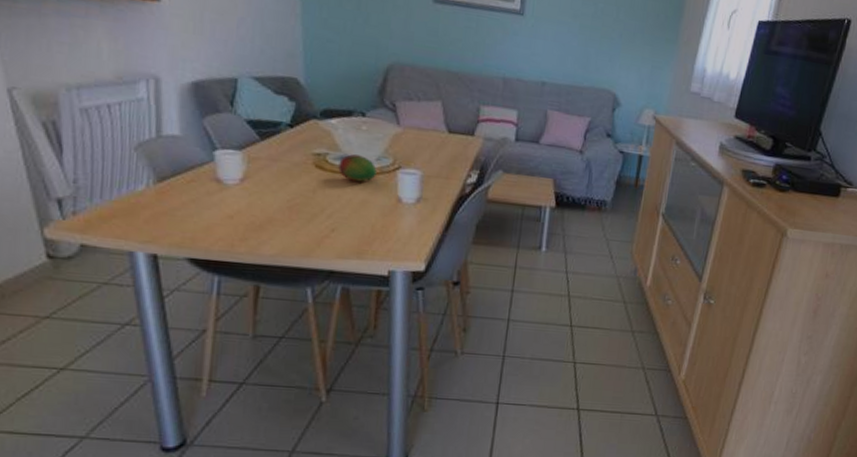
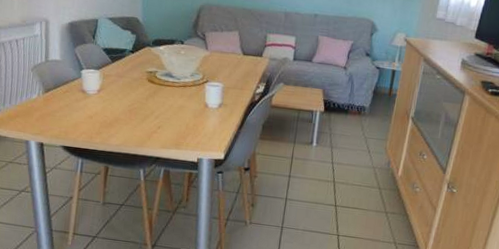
fruit: present [338,154,377,182] -> none [164,72,191,92]

